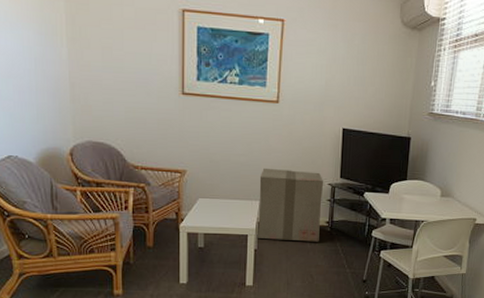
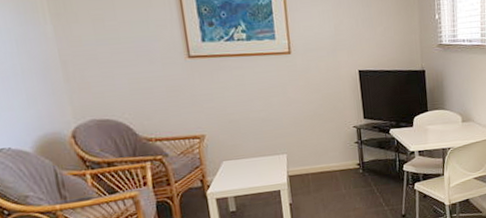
cardboard box: present [258,167,324,242] -> none [283,116,353,192]

